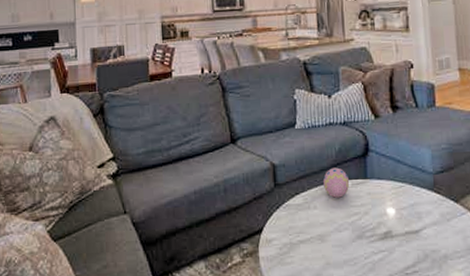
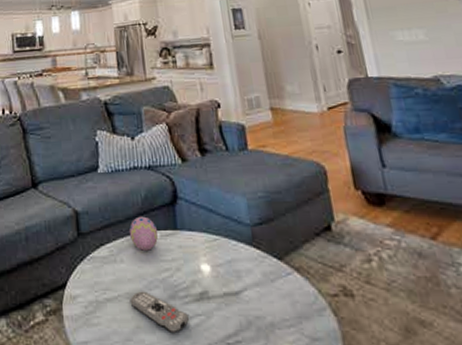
remote control: none [321,233,373,268] -> present [129,291,189,334]

